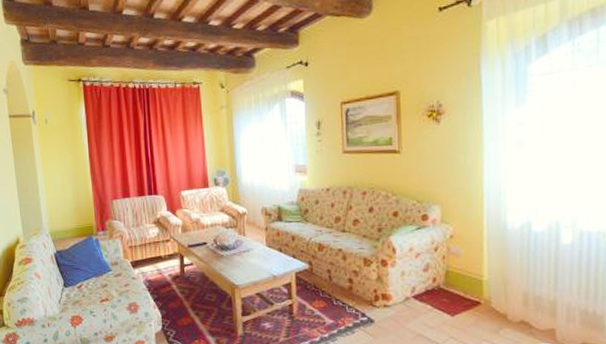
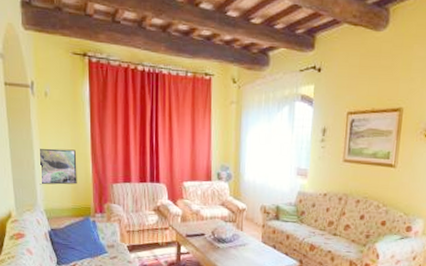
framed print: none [43,171,79,208] -> present [40,148,77,185]

